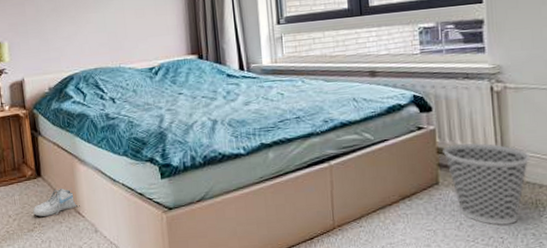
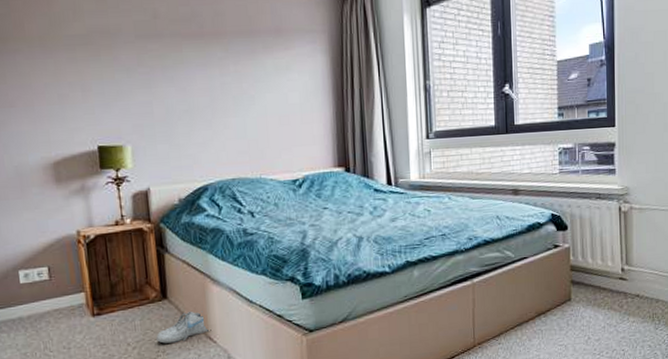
wastebasket: present [443,143,531,226] -> none [576,260,650,339]

